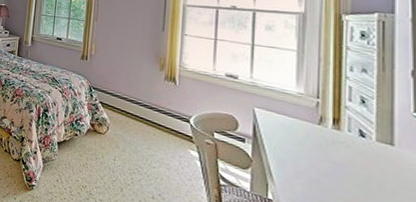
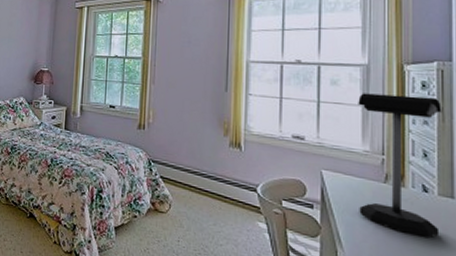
desk lamp: none [292,39,382,181] -> present [358,93,442,238]

